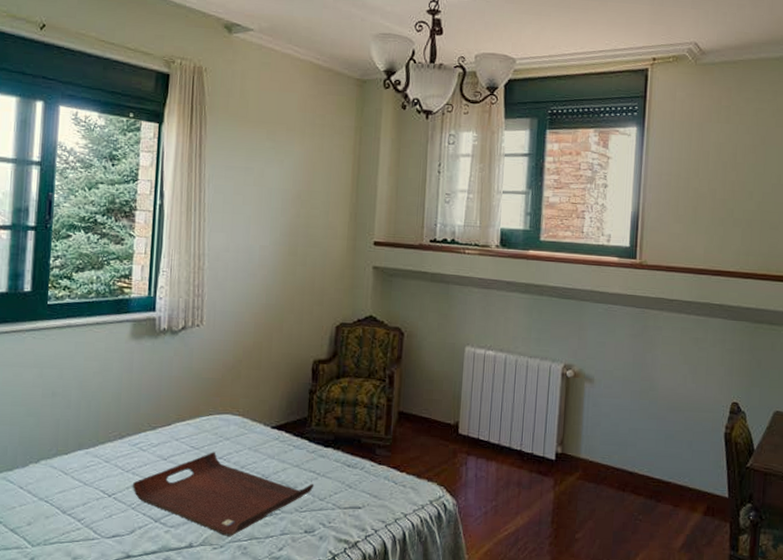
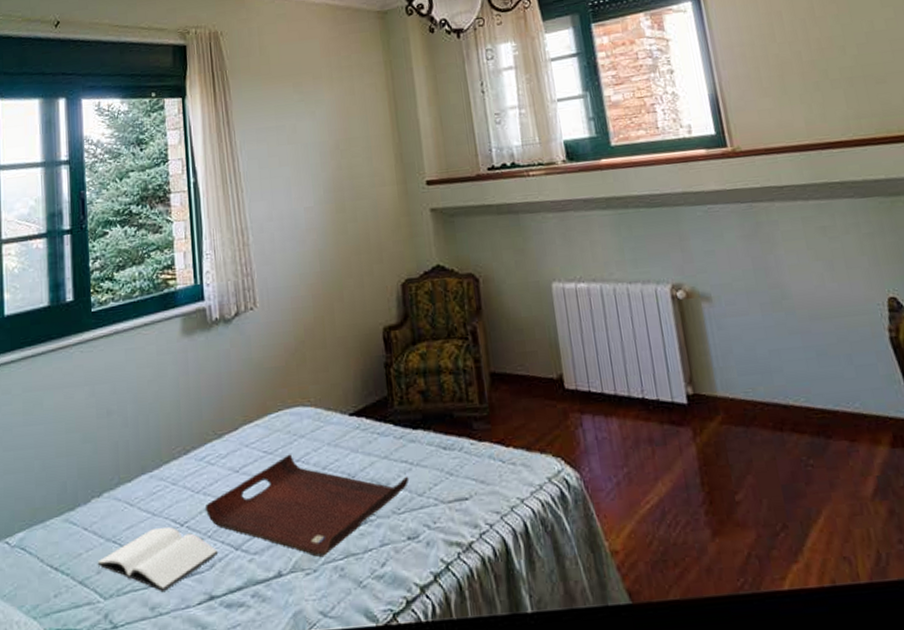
book: none [28,496,139,546] -> present [97,527,219,591]

